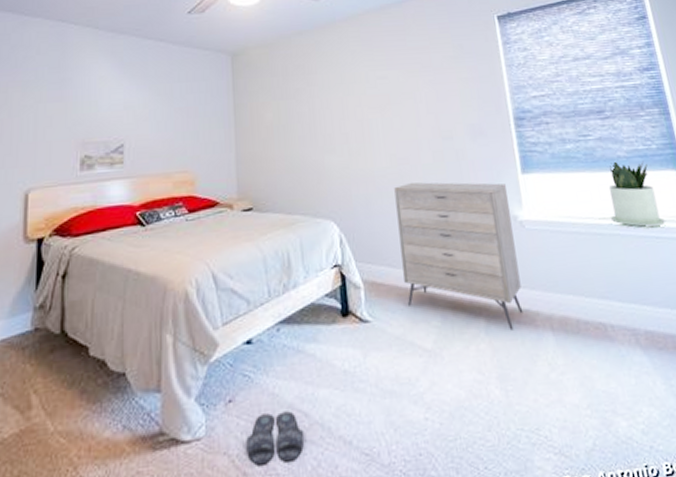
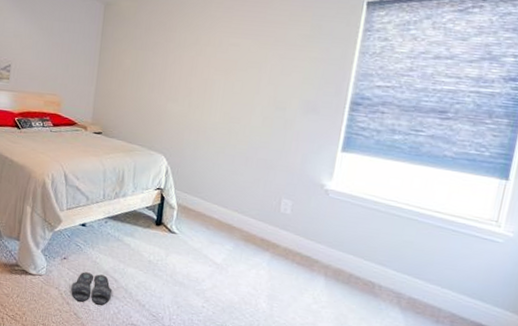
dresser: present [394,182,524,331] -> none [210,139,323,268]
planter: present [608,160,666,227] -> none [413,159,472,222]

